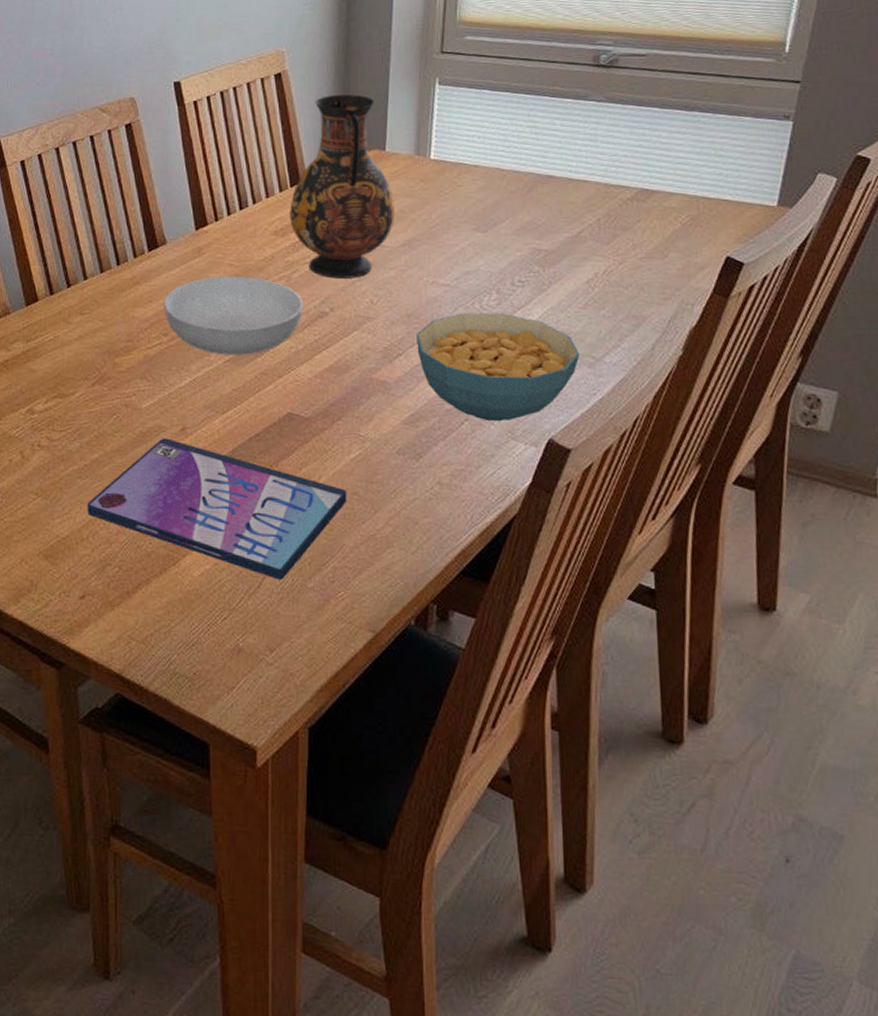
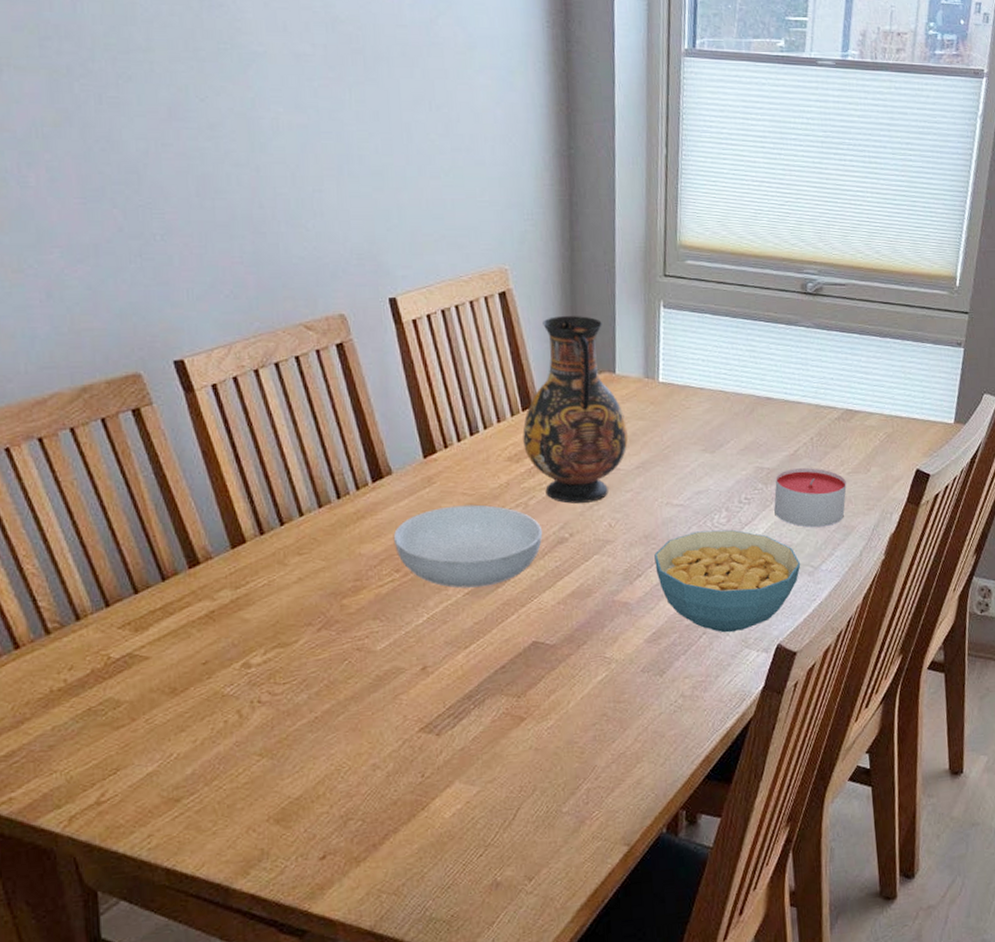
video game case: present [87,438,347,580] -> none [321,679,597,809]
candle: none [551,251,638,315] -> present [774,468,847,527]

